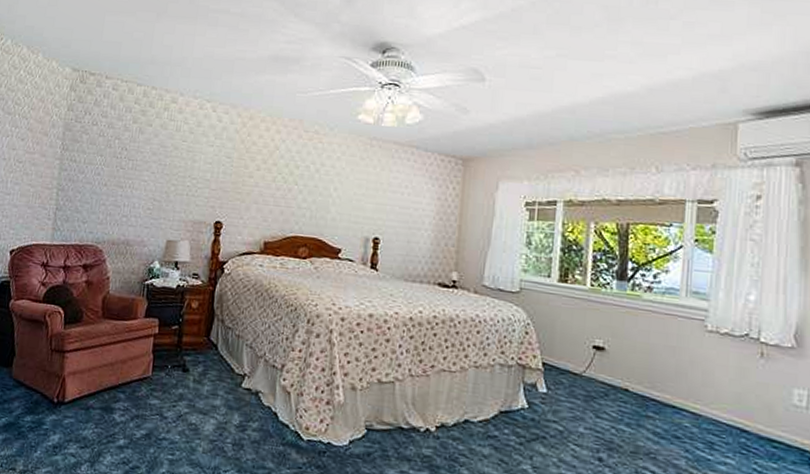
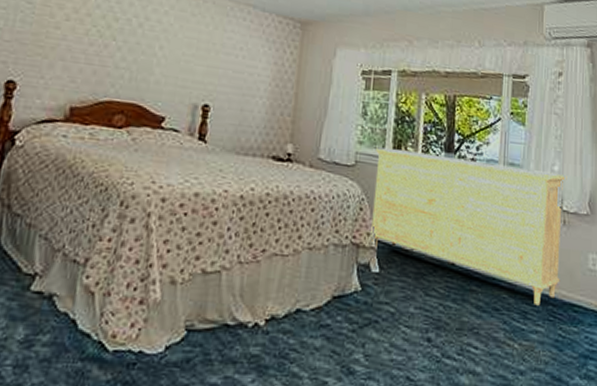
dresser: none [537,275,766,438] -> present [371,147,567,306]

